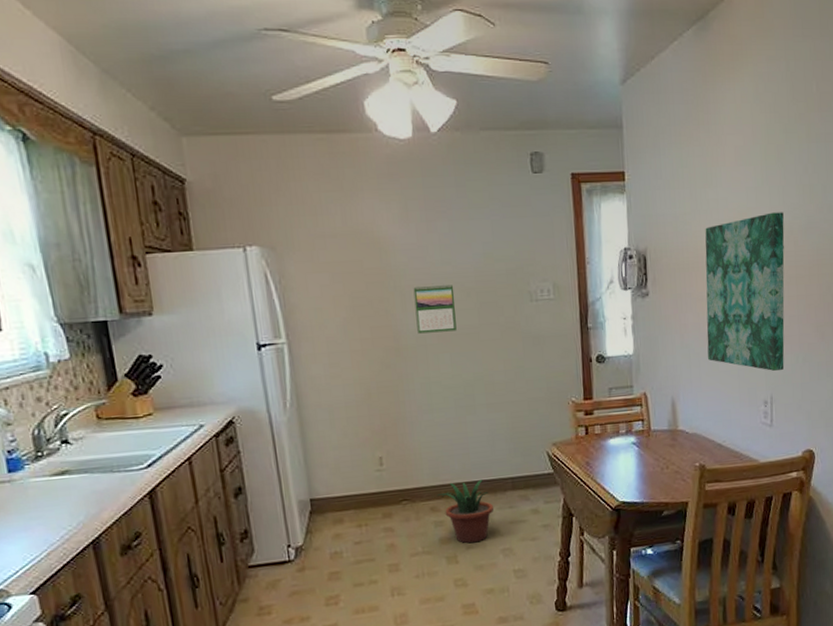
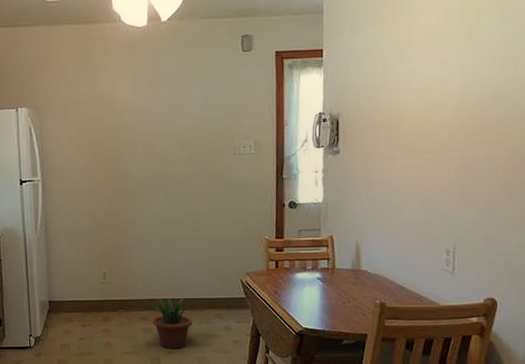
calendar: present [413,283,457,334] -> none [139,139,172,177]
wall art: present [705,212,785,371] -> none [392,83,473,224]

